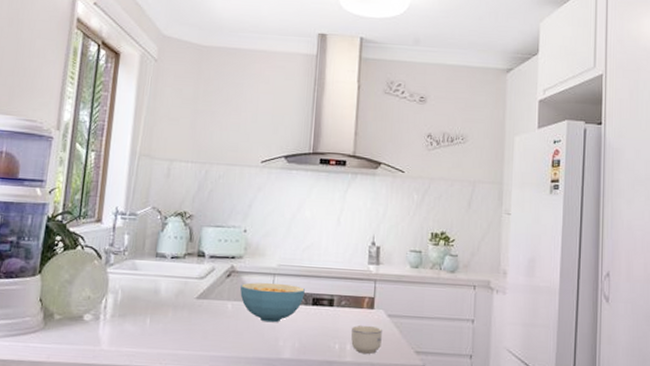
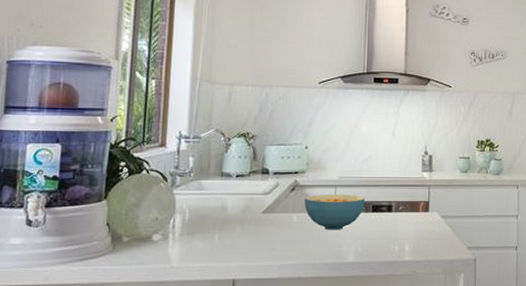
cup: present [351,325,382,354] -> none [408,227,437,252]

